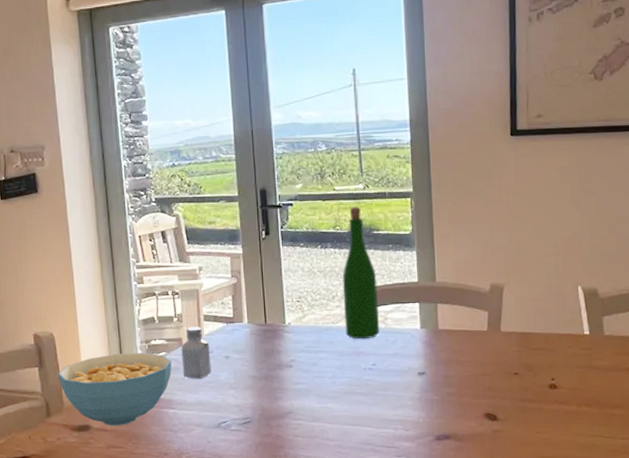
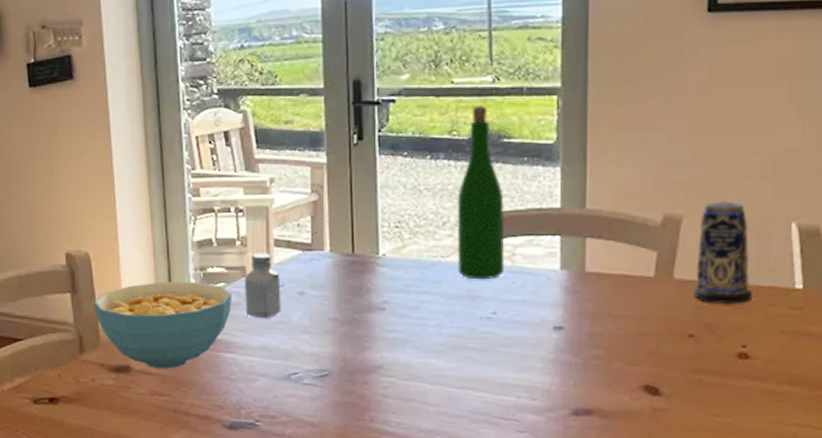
candle: none [516,273,556,348] -> present [694,202,752,304]

